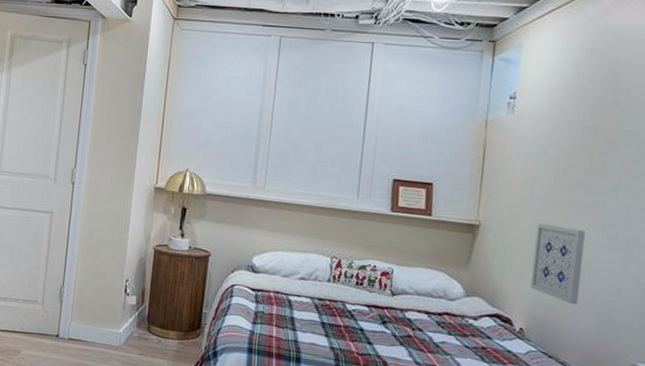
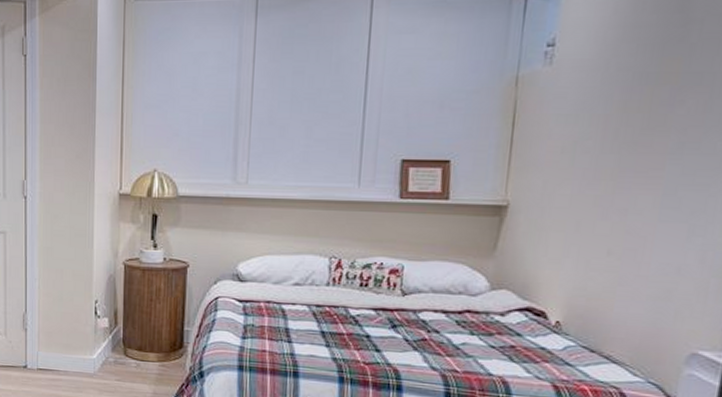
wall art: present [530,223,586,305] -> none [569,197,641,290]

